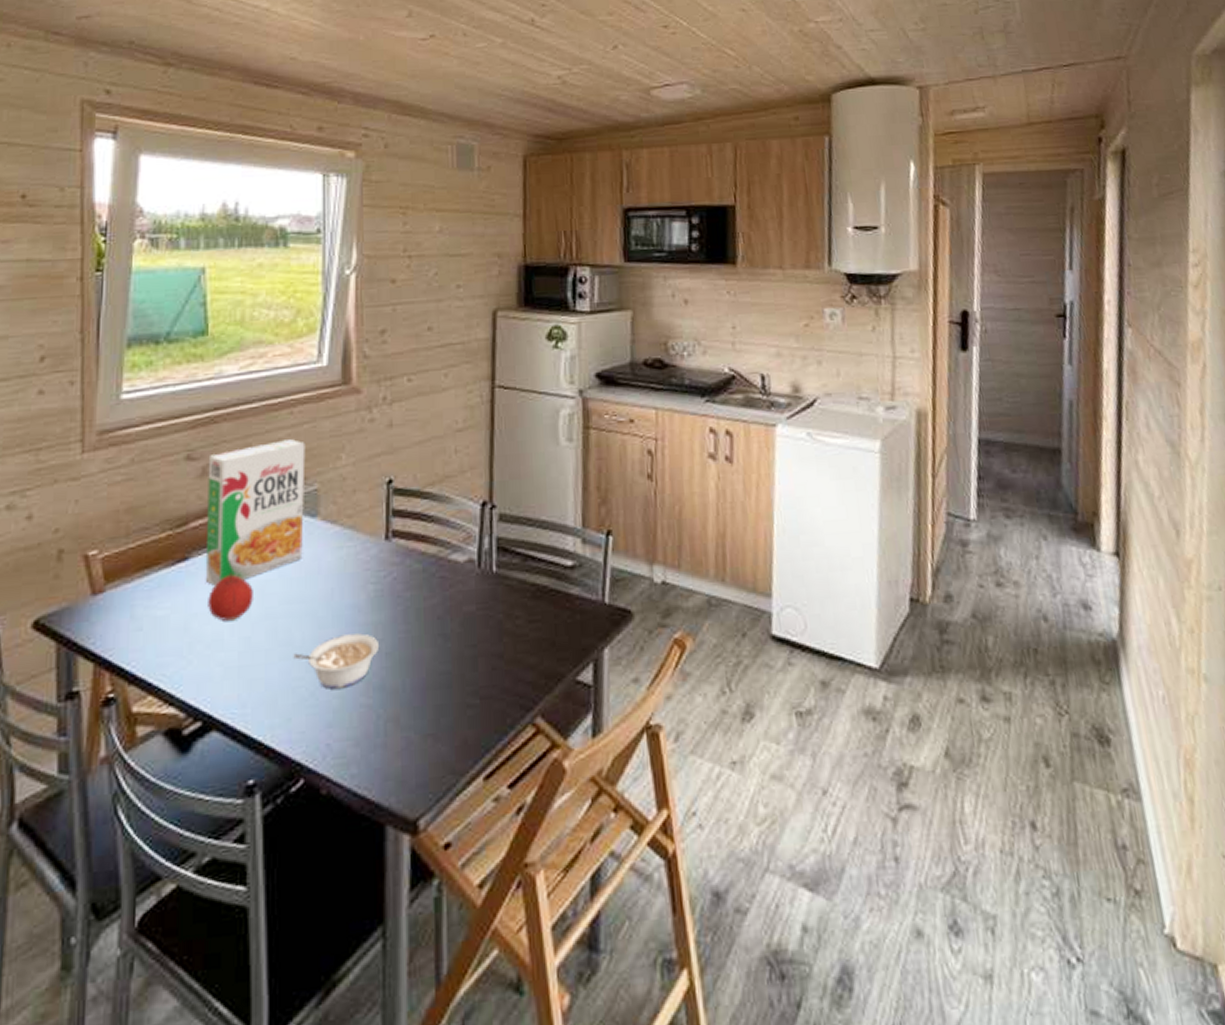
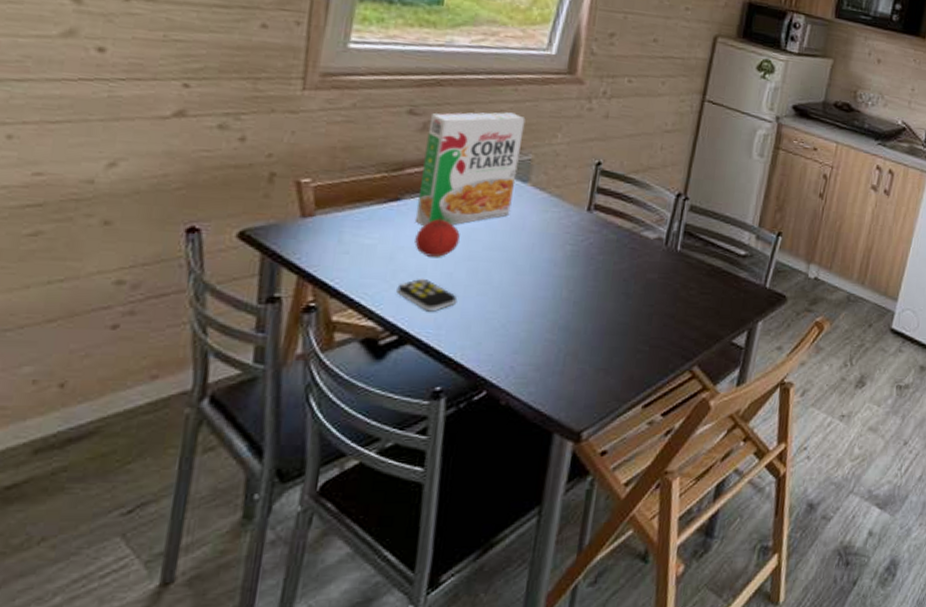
remote control: none [195,647,258,688] -> present [396,278,457,312]
legume: present [293,633,378,689] -> none [490,282,569,324]

